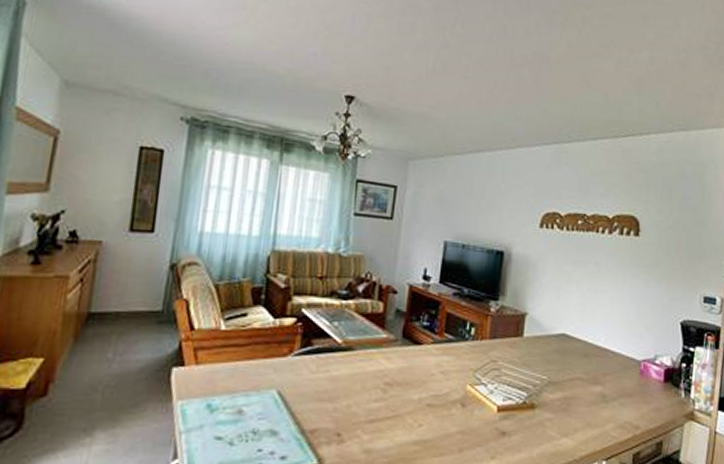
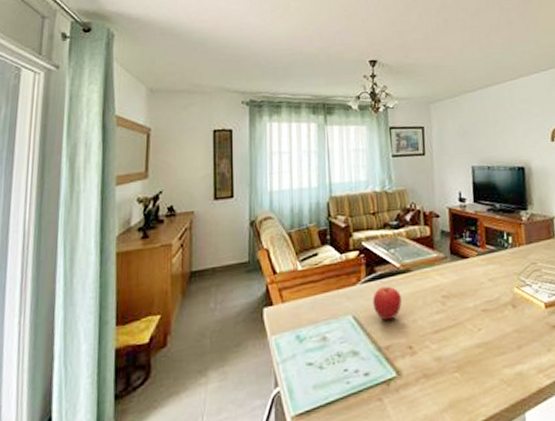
fruit: none [303,362,338,402] -> present [373,286,402,321]

